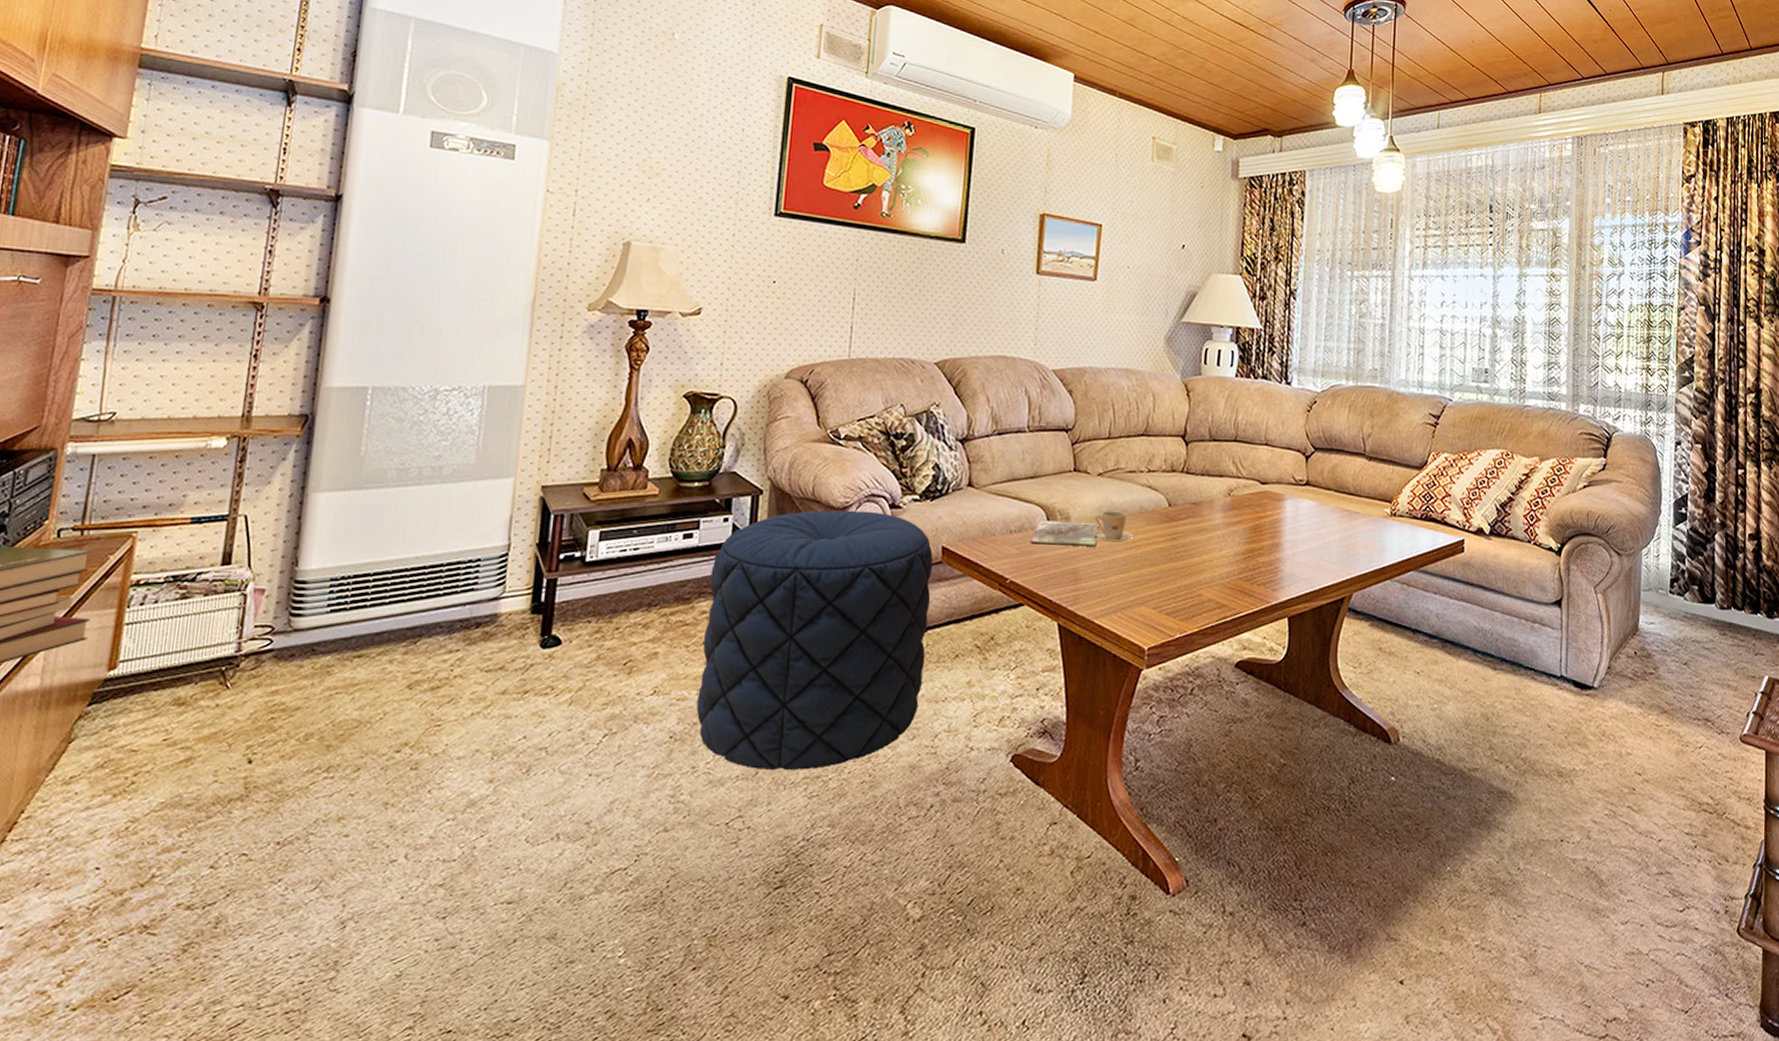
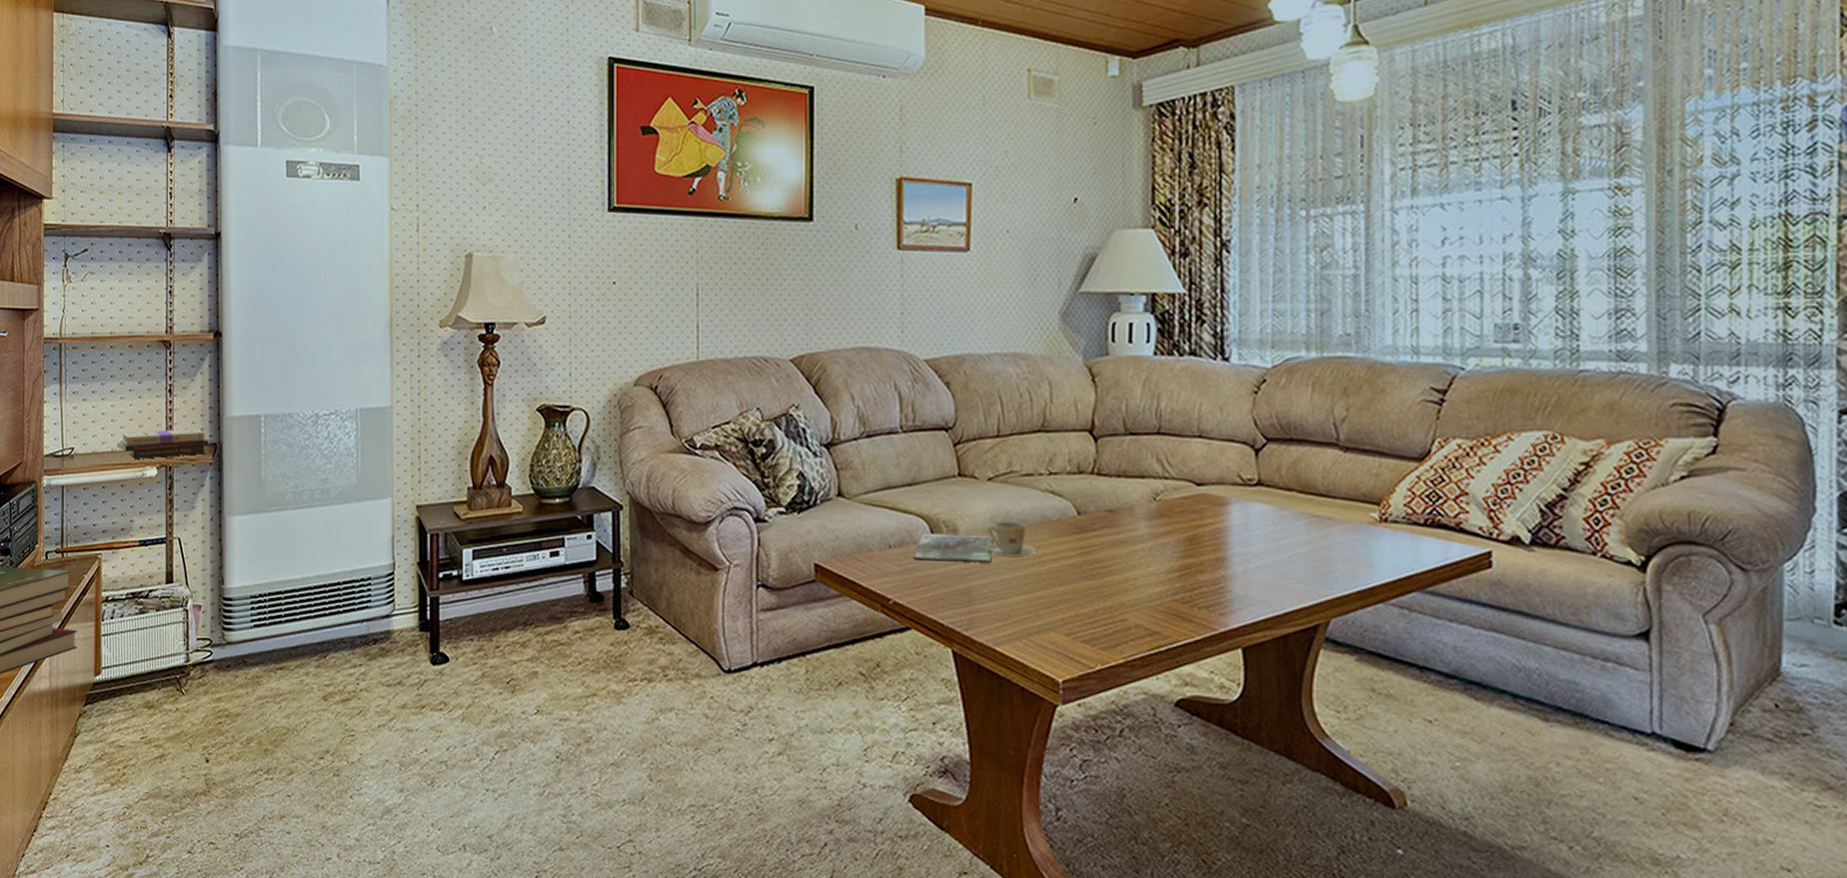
books: none [176,397,299,428] -> present [117,429,209,459]
pouf: present [696,510,934,771] -> none [579,525,807,798]

